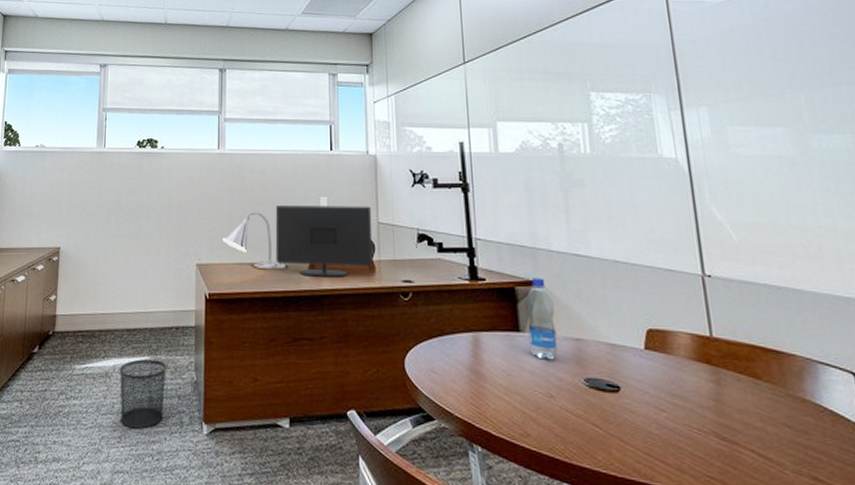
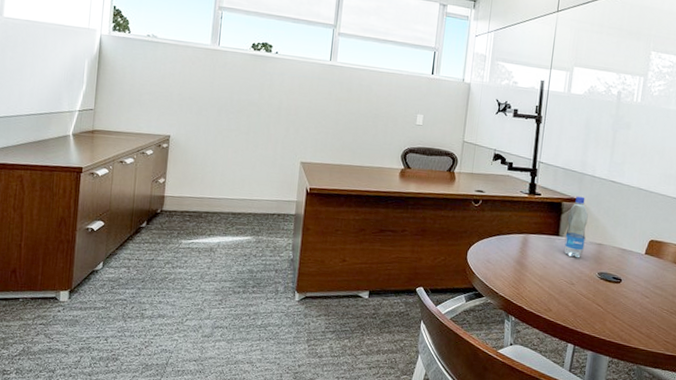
waste bin: present [119,359,167,429] -> none [222,238,267,295]
table lamp: present [221,211,288,270] -> none [325,120,382,174]
monitor: present [275,205,373,278] -> none [372,118,460,184]

